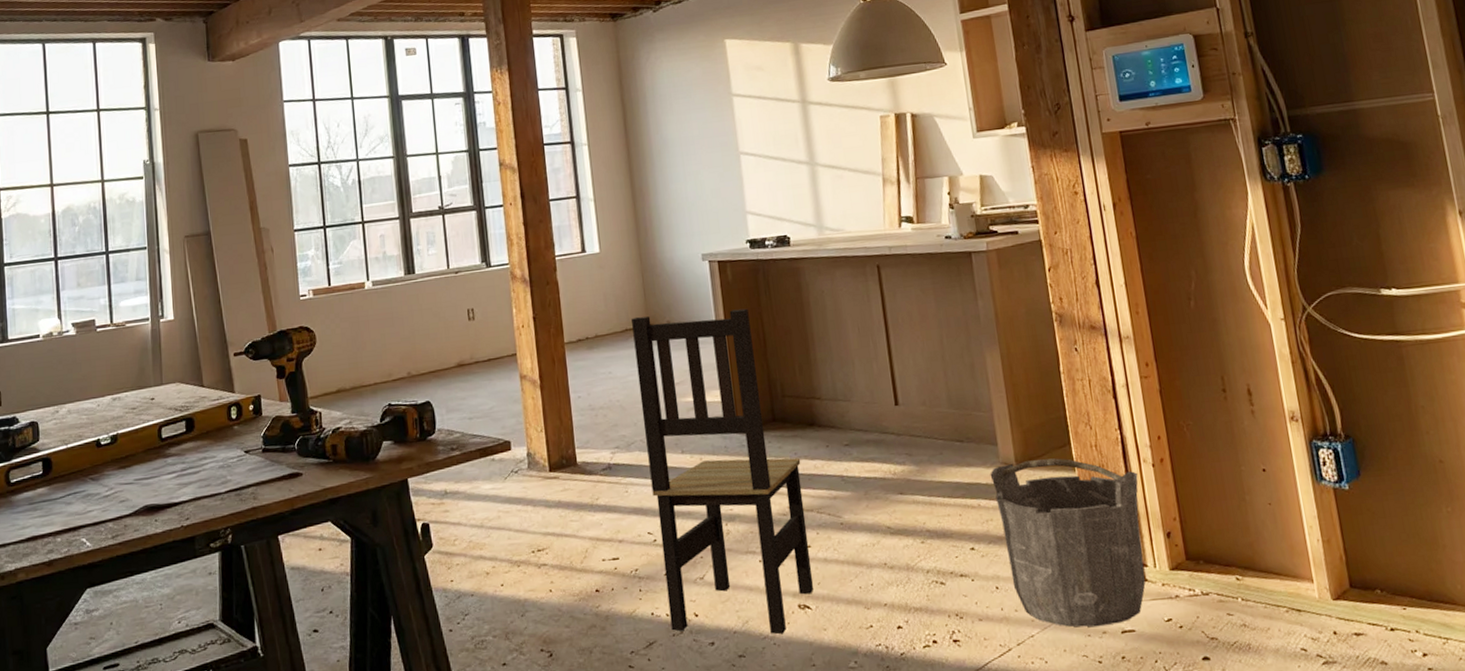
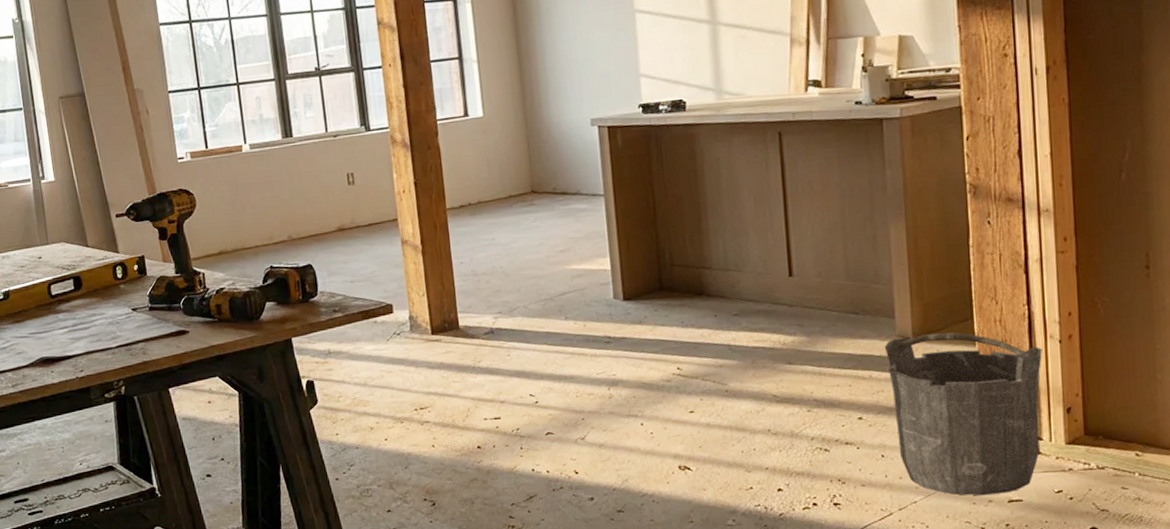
dining chair: present [631,308,814,635] -> none [516,175,695,493]

